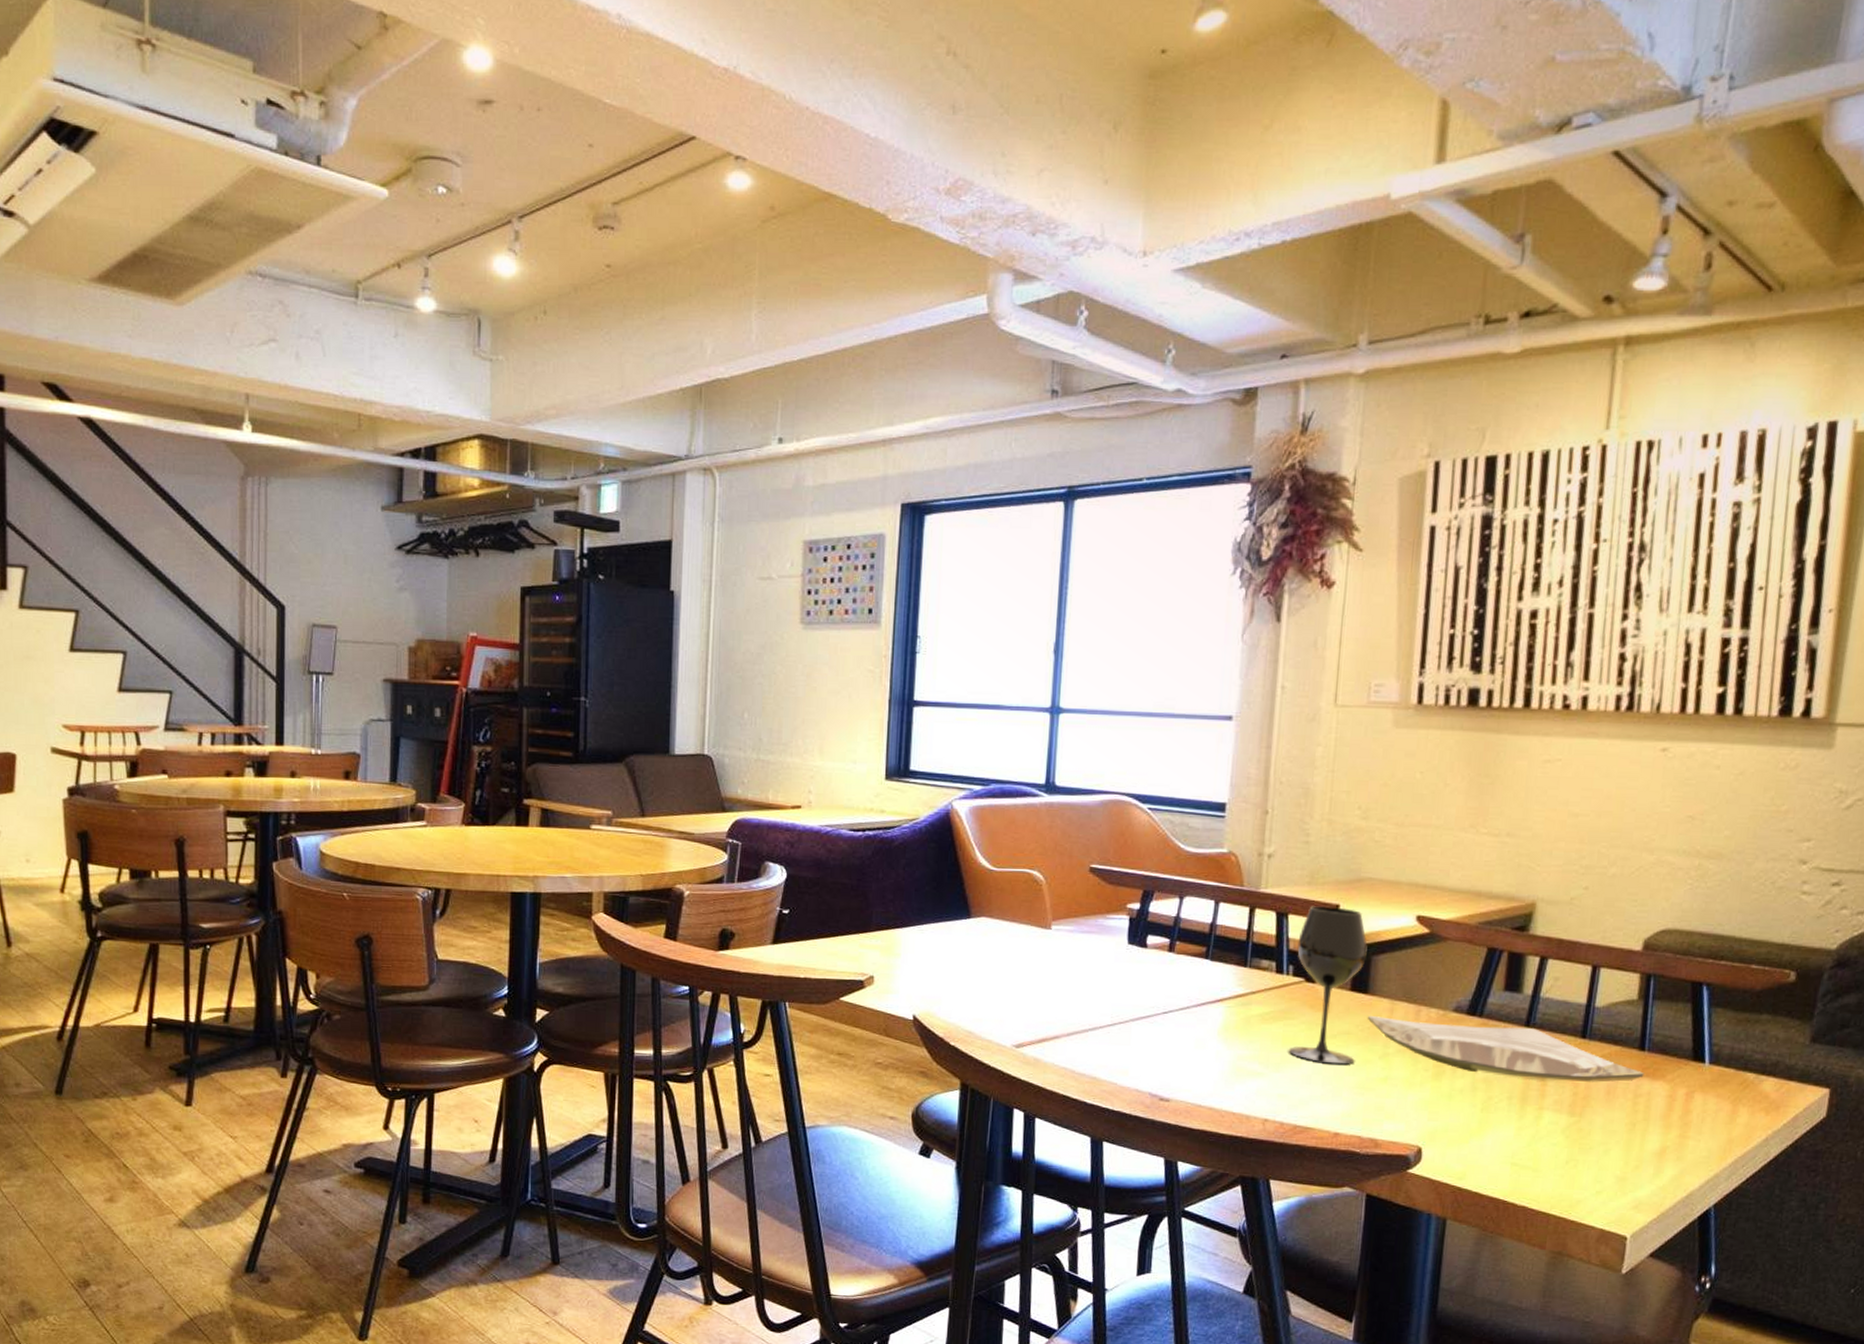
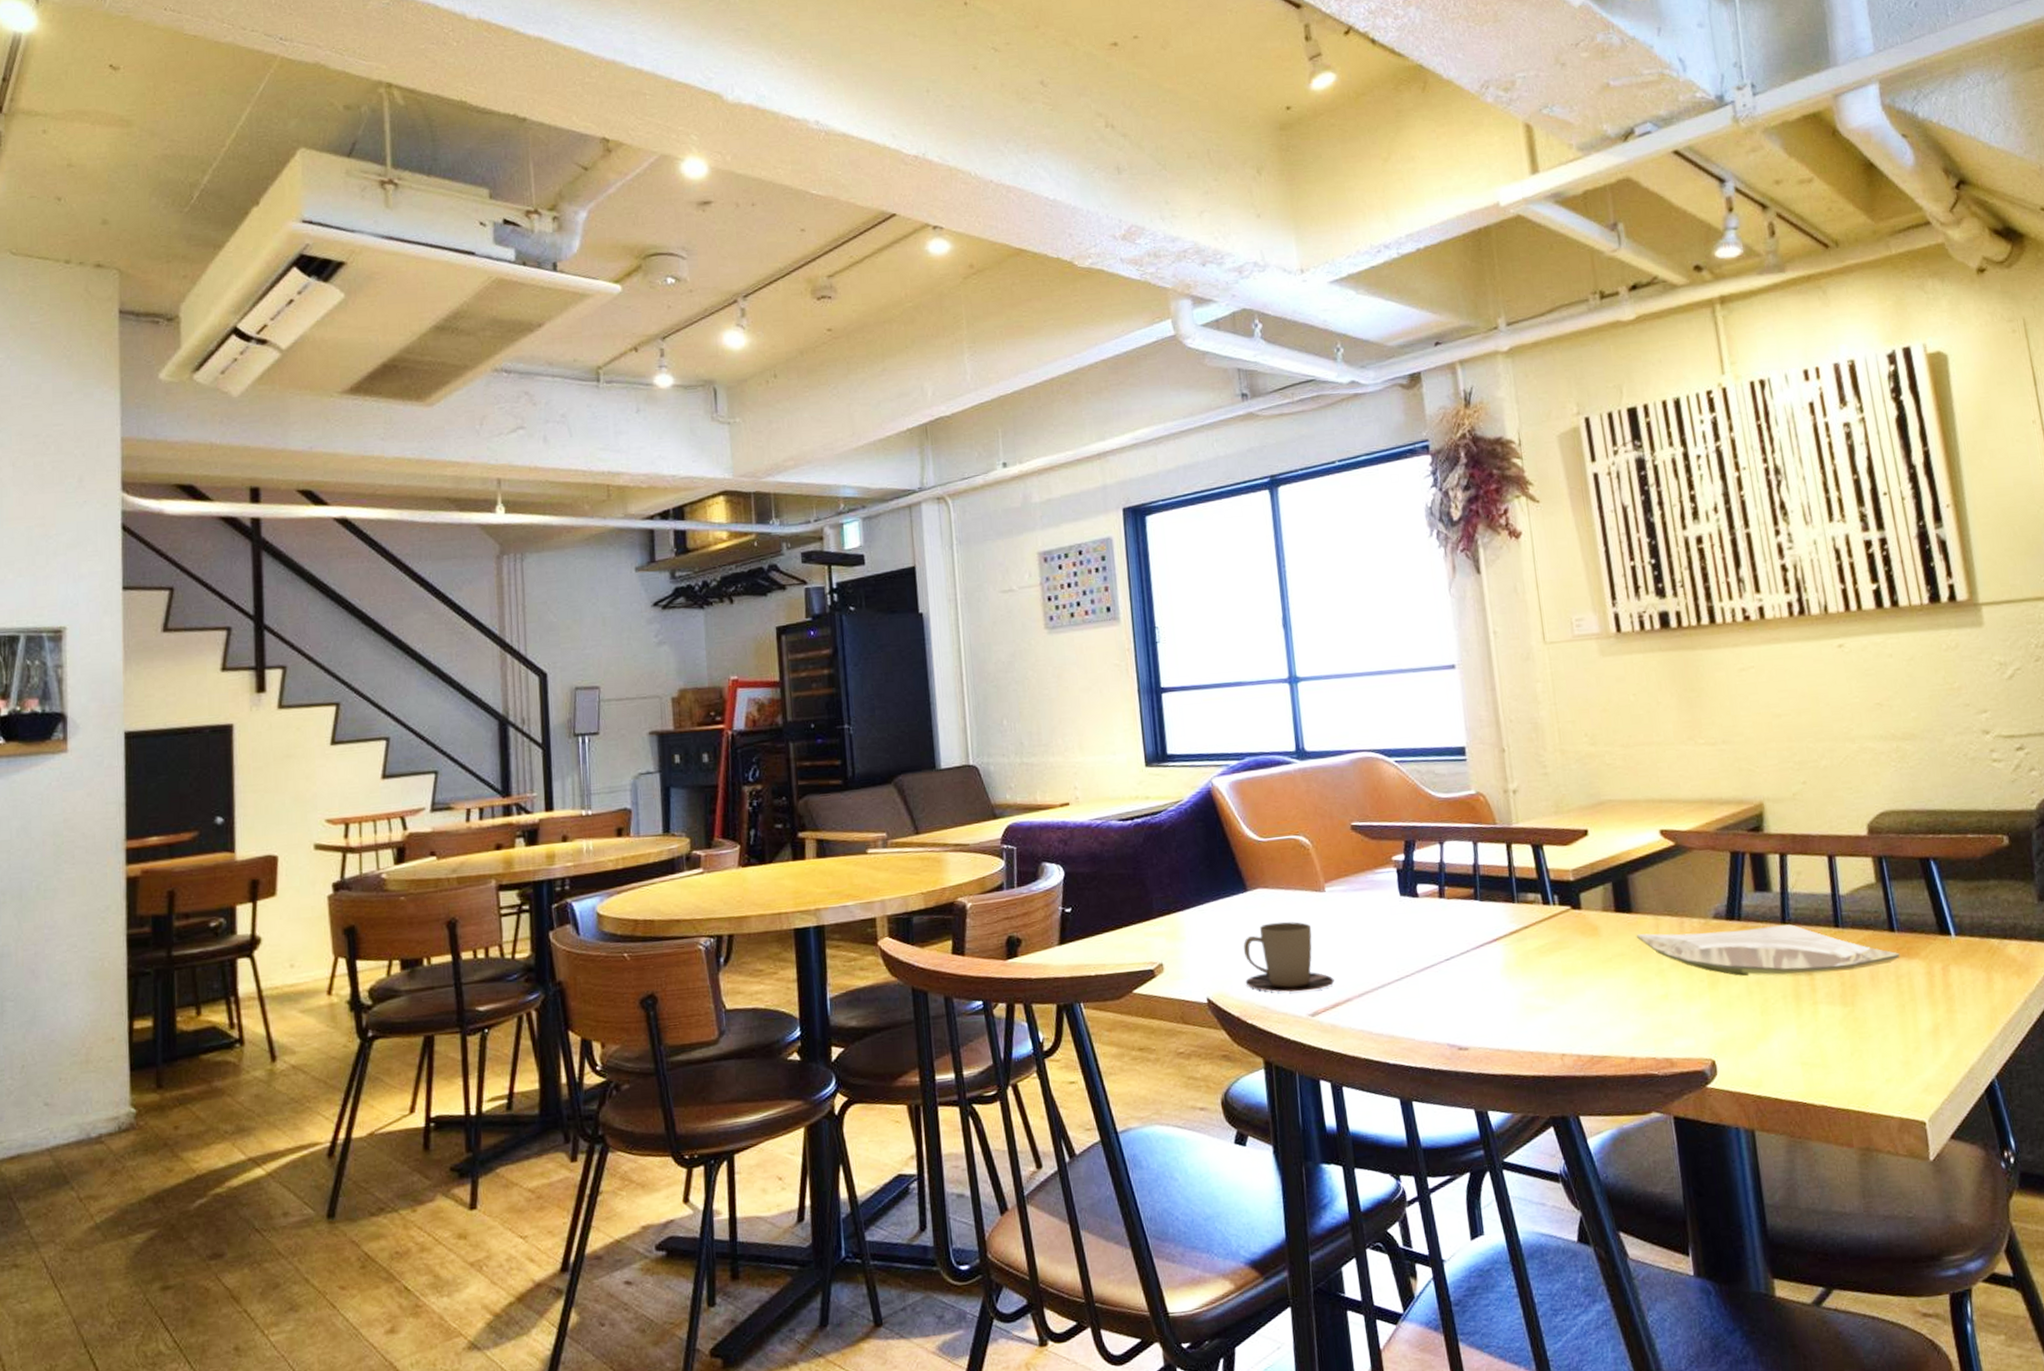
cup: none [954,952,1045,1023] -> present [1243,921,1335,992]
wineglass: present [1288,905,1367,1065] -> none [1556,832,1634,988]

